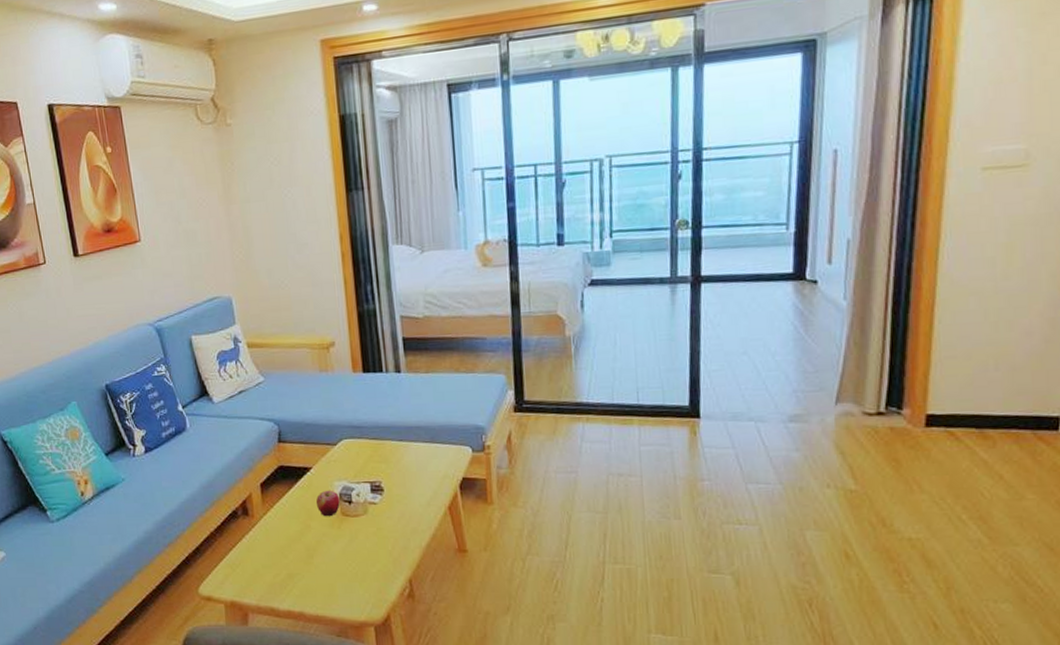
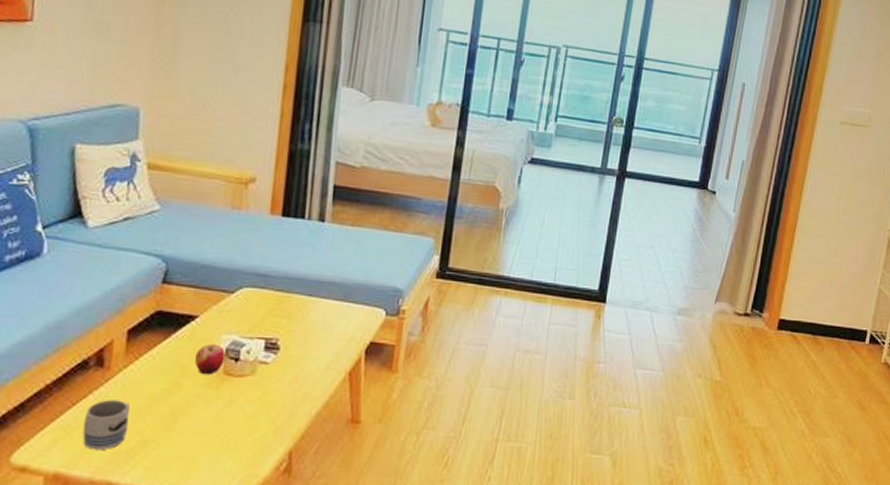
mug: none [243,541,277,582] -> present [82,400,131,449]

